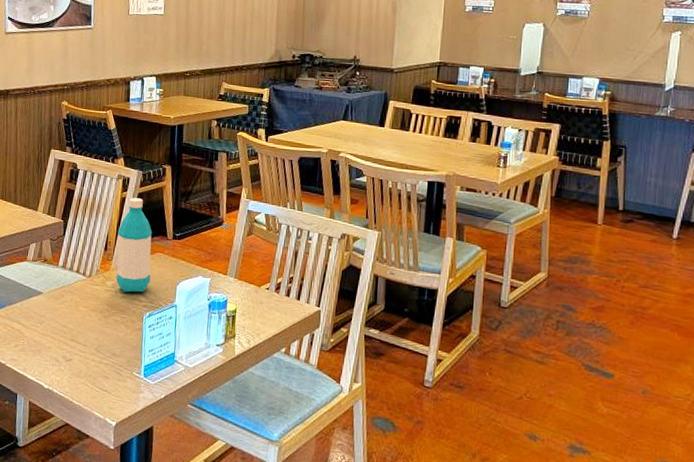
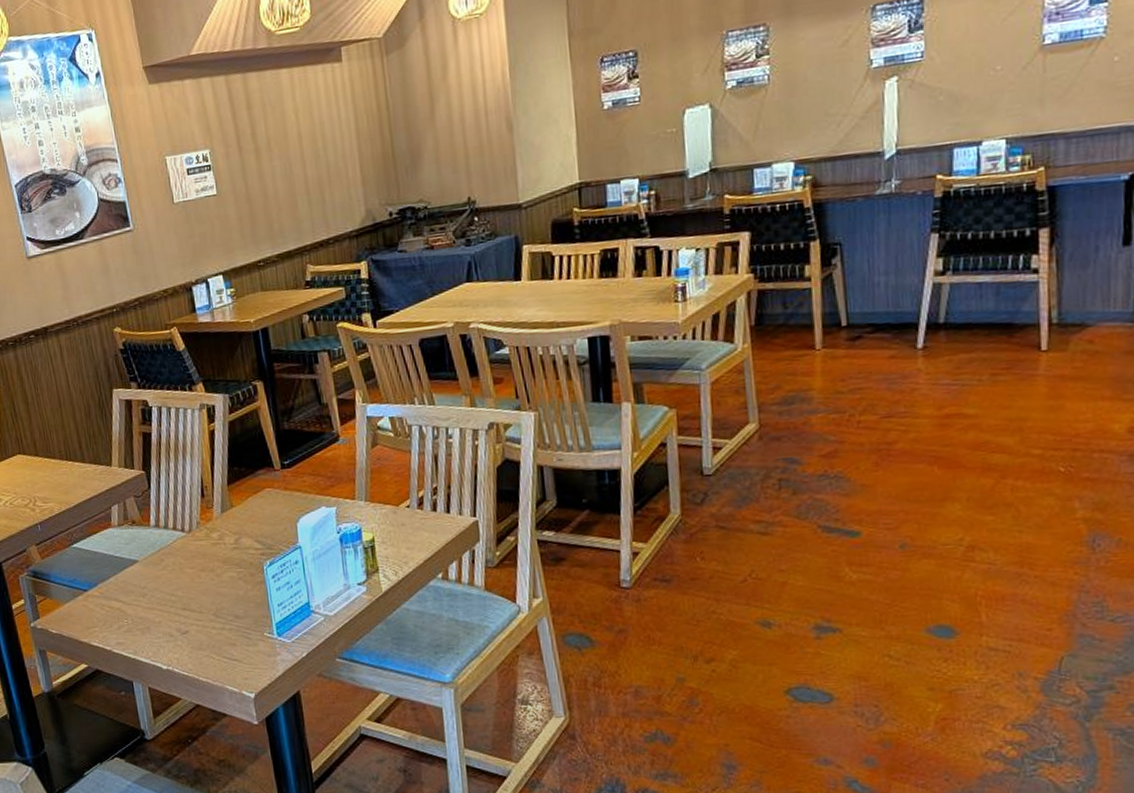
water bottle: present [116,198,152,293] -> none [212,427,264,542]

